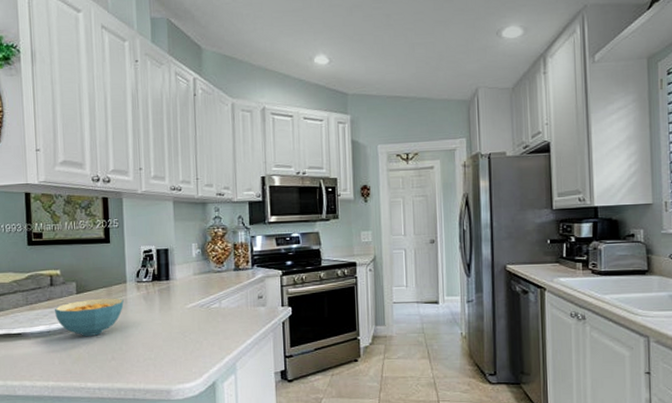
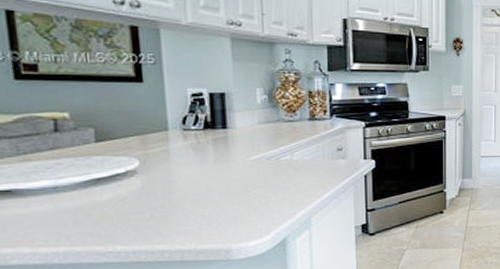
cereal bowl: present [54,298,124,336] -> none [61,148,165,193]

